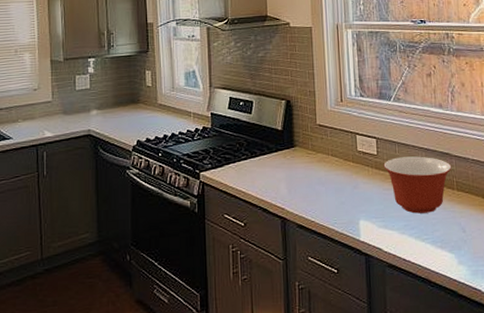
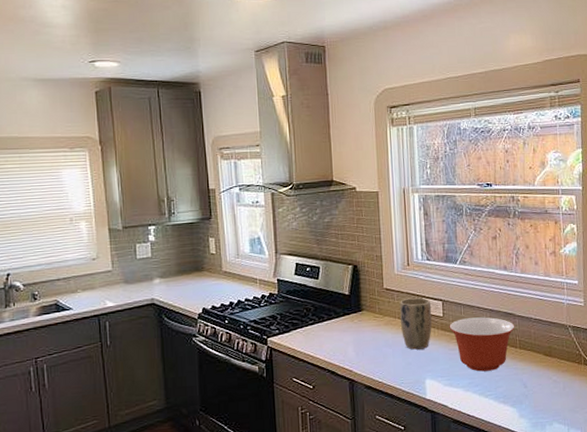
plant pot: none [333,135,366,189] -> present [399,298,432,350]

